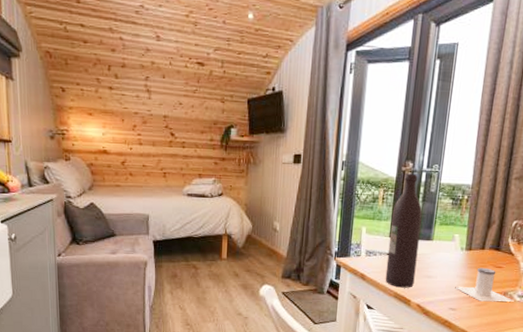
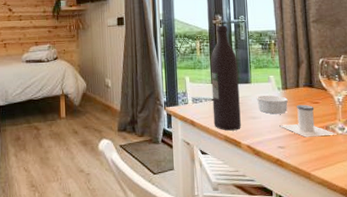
ramekin: none [435,254,470,276] -> present [256,95,288,114]

